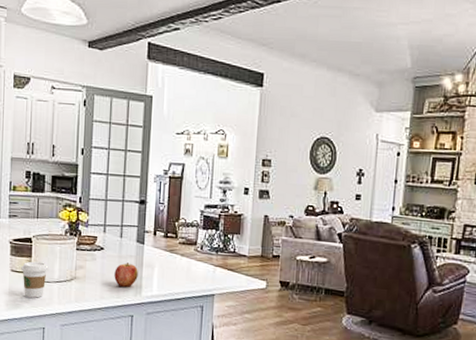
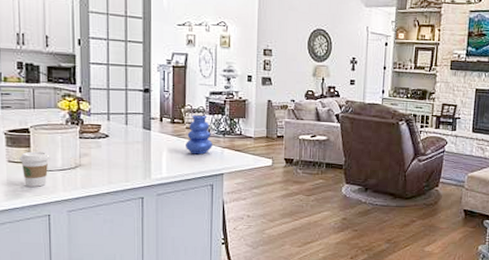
apple: present [114,262,138,288] -> none [121,148,146,172]
vase: none [177,229,205,272] -> present [186,115,212,155]

